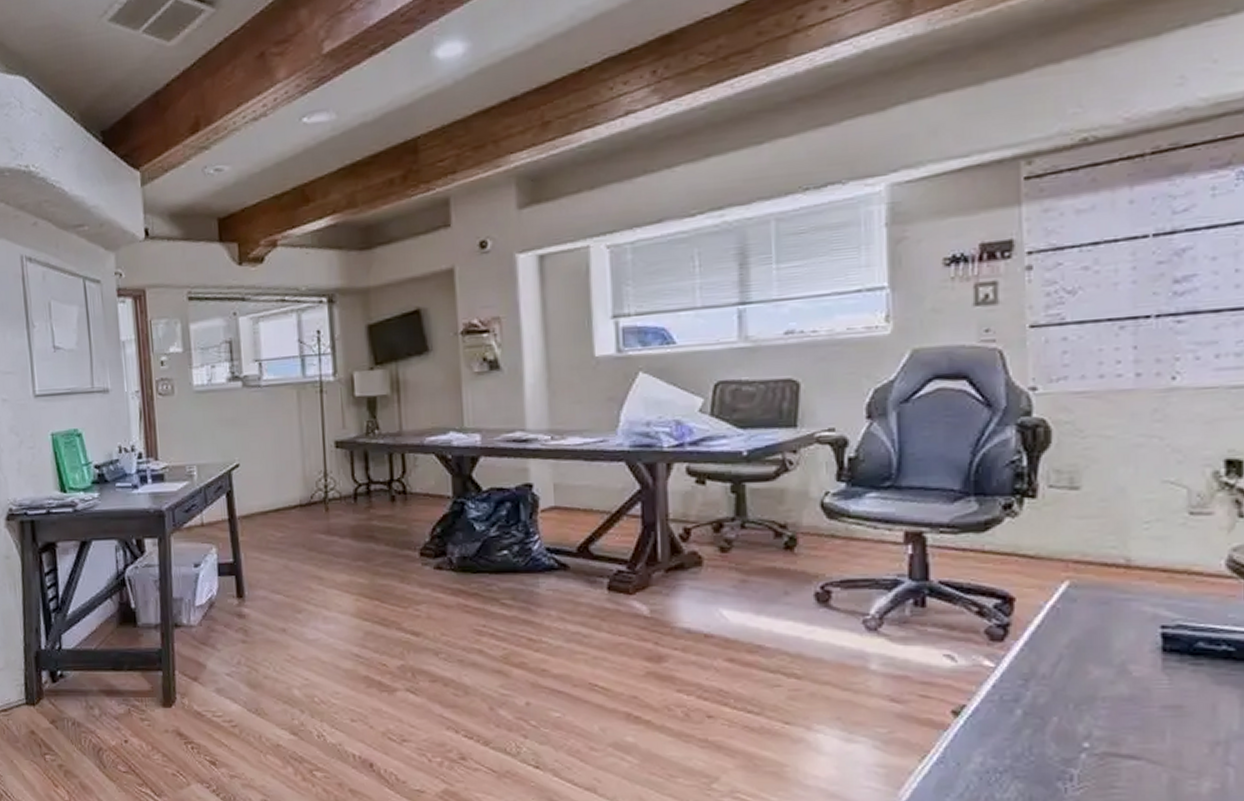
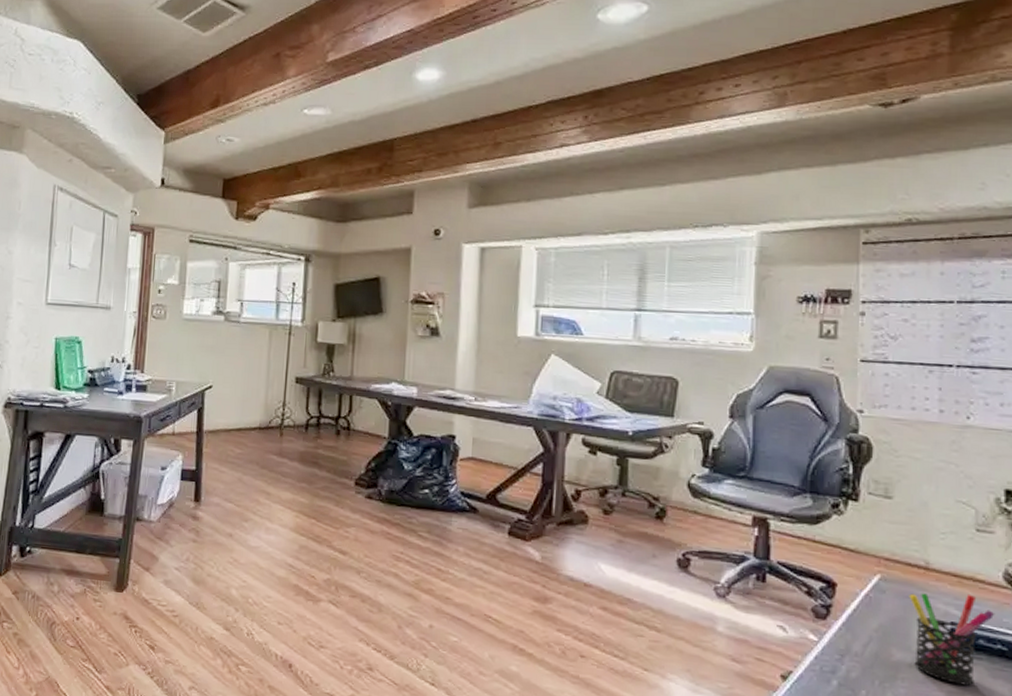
pen holder: none [1106,590,1218,697] -> present [909,593,995,686]

